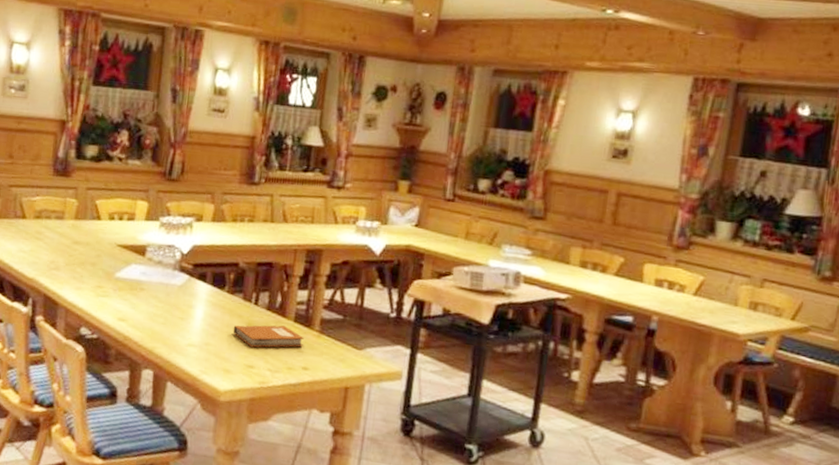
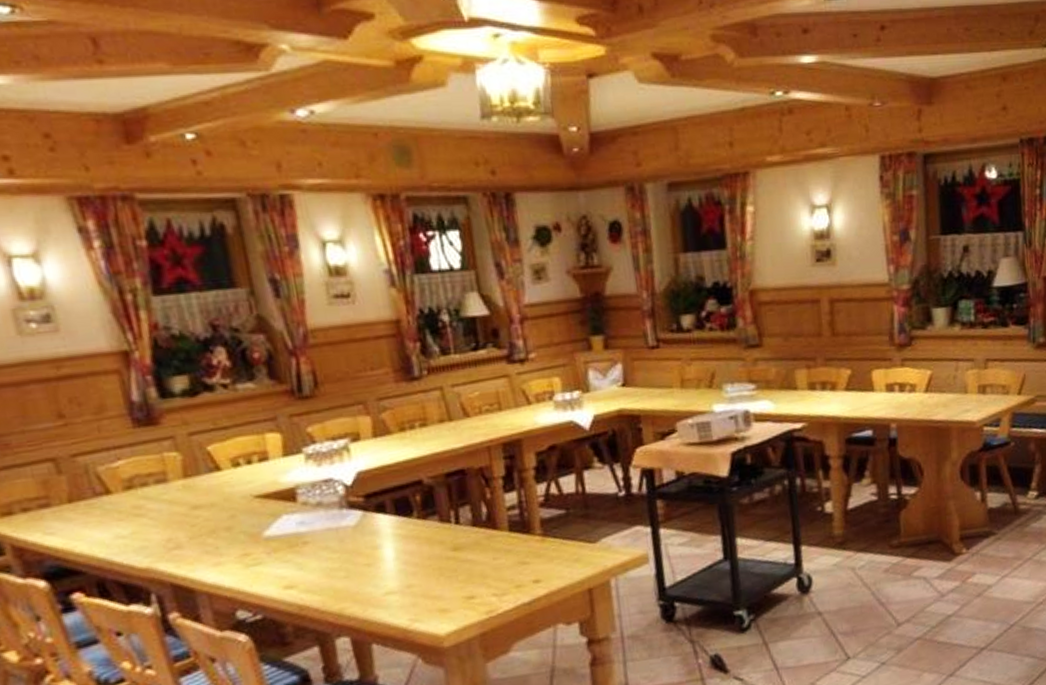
notebook: present [233,325,304,348] -> none [436,539,528,575]

